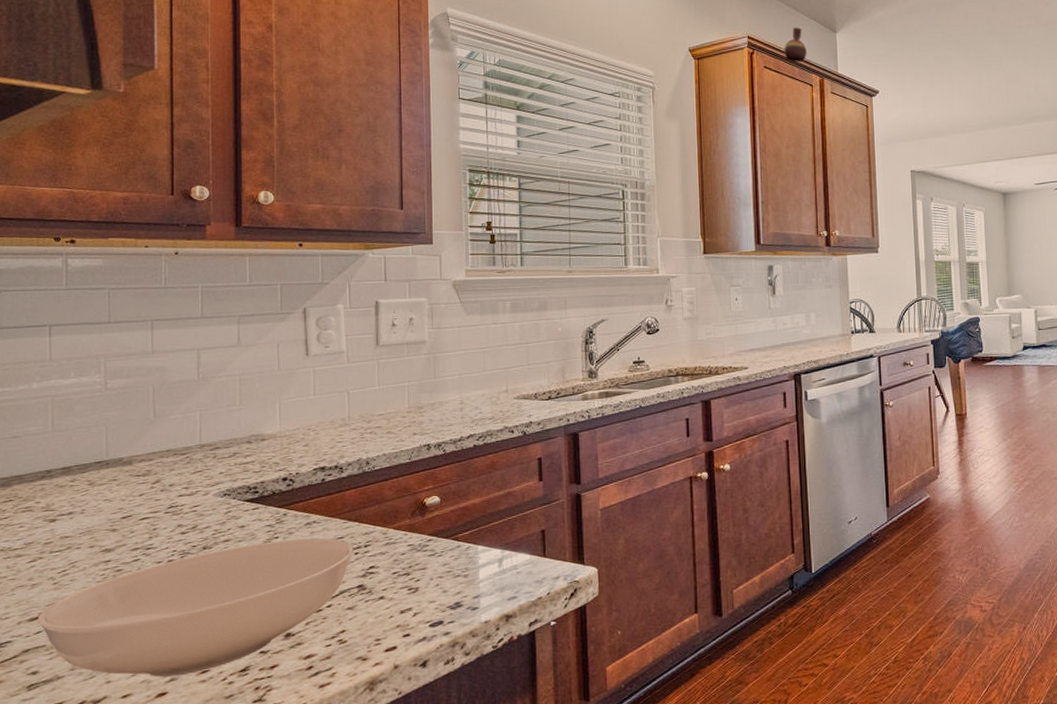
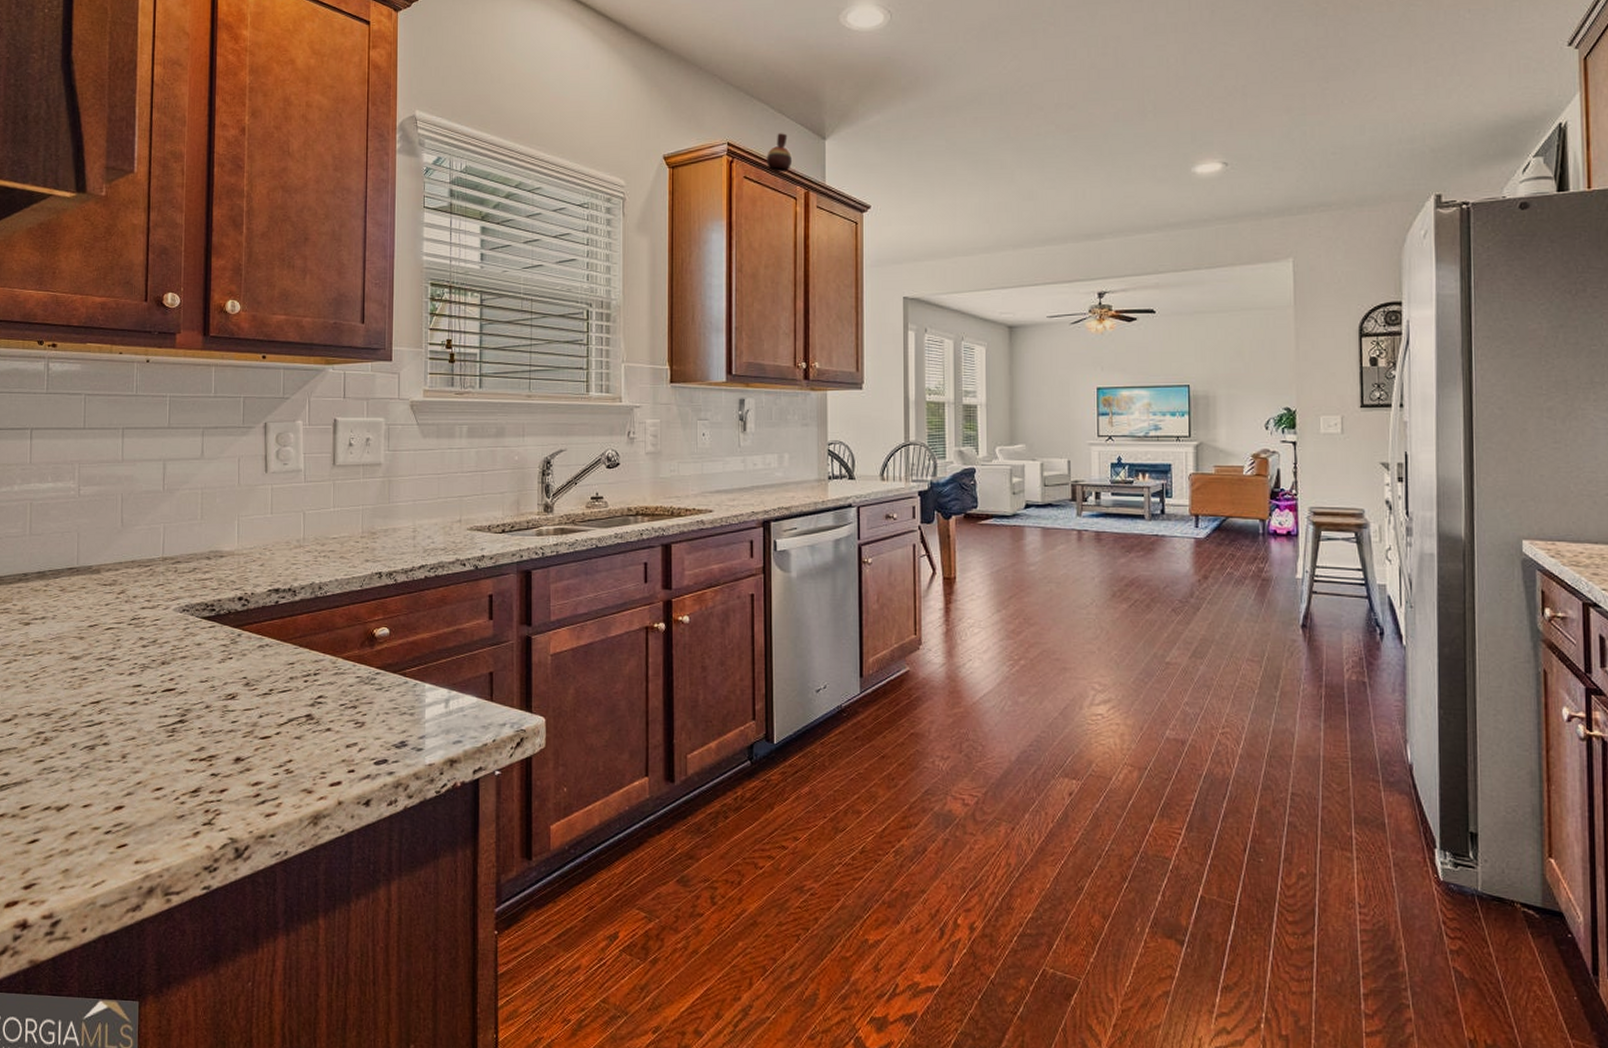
bowl: present [37,538,354,677] -> none [10,662,304,791]

